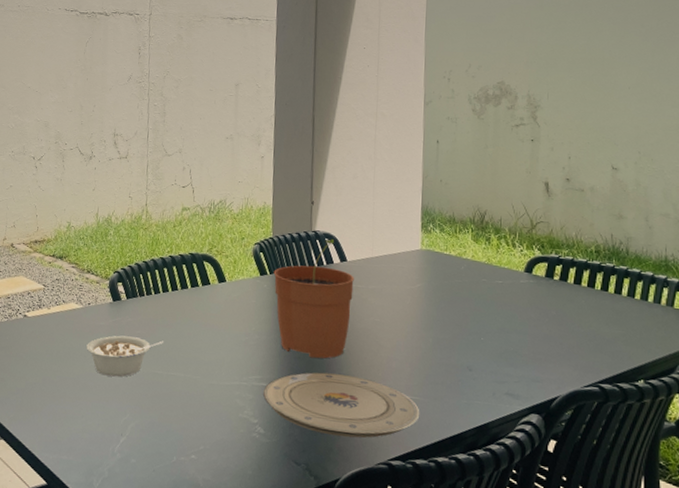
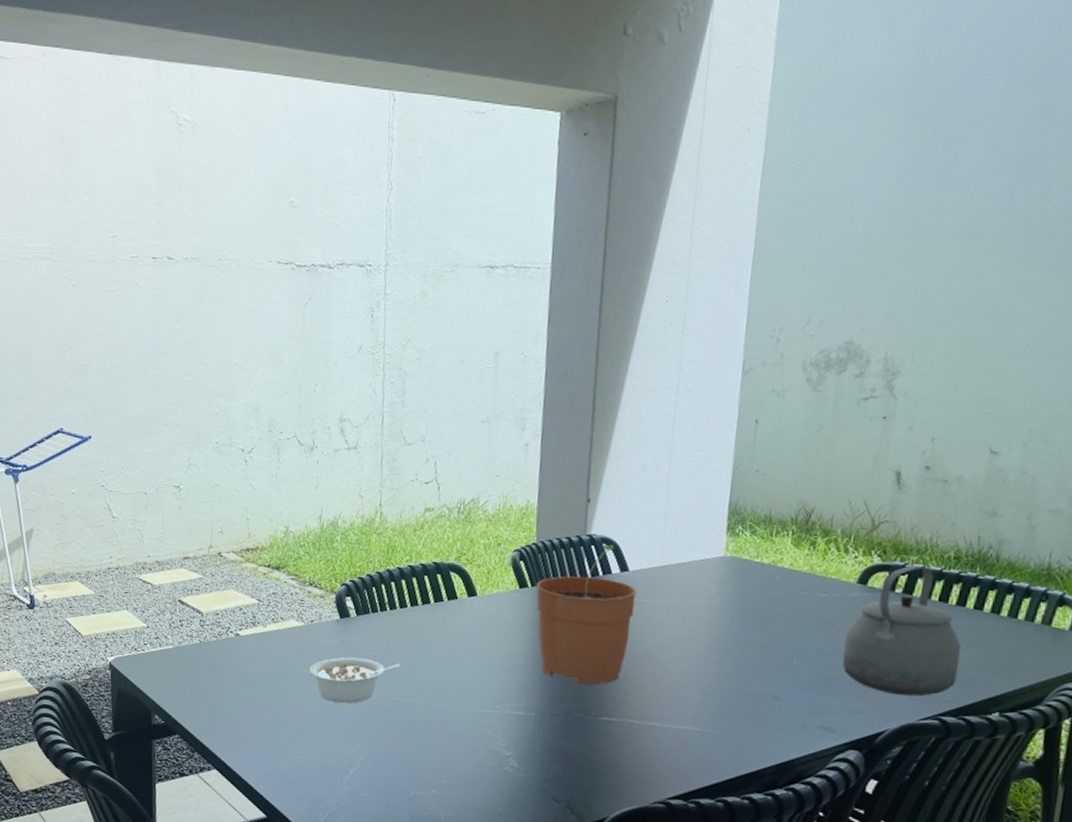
plate: present [263,372,420,438] -> none [519,699,710,774]
tea kettle: none [519,257,609,367] -> present [842,565,961,697]

